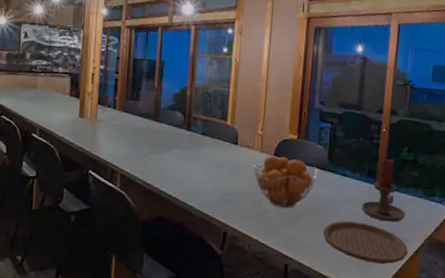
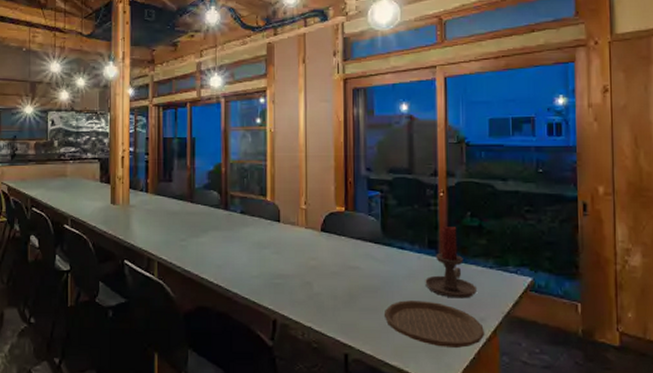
fruit basket: present [254,155,317,209] -> none [300,231,371,290]

